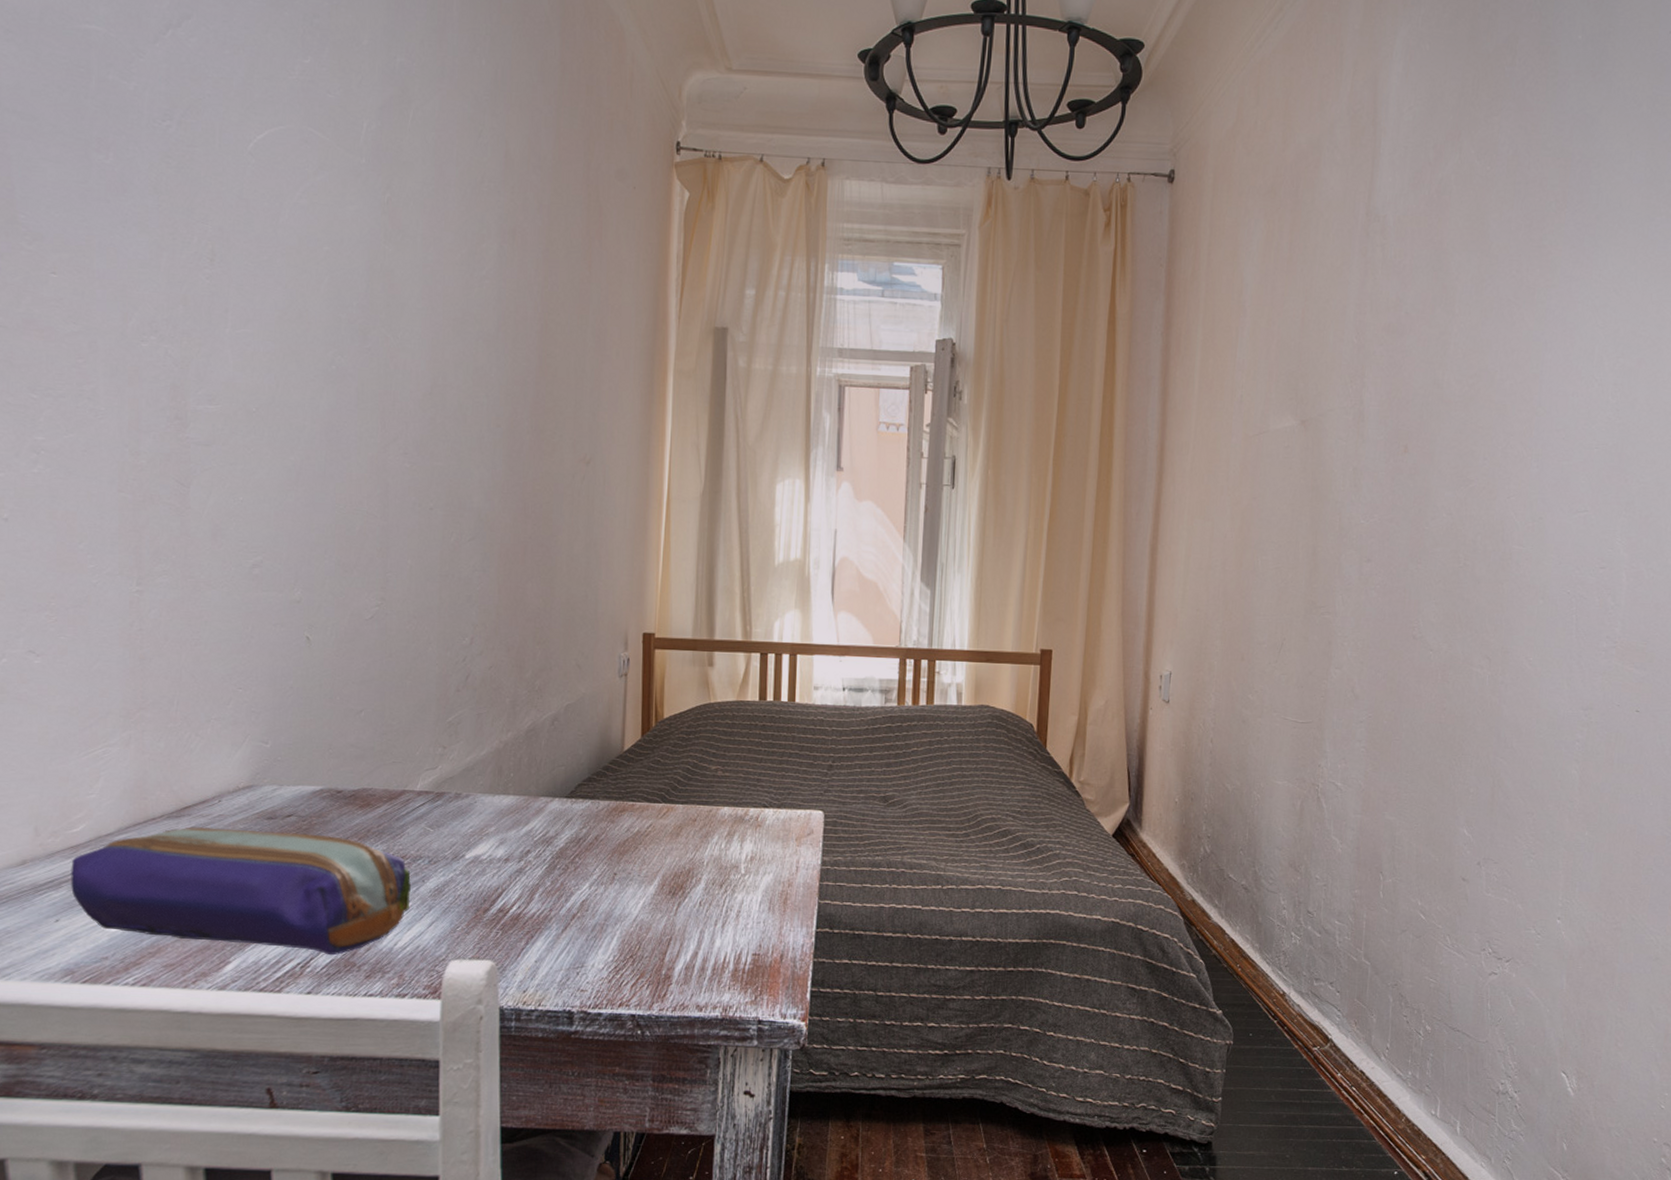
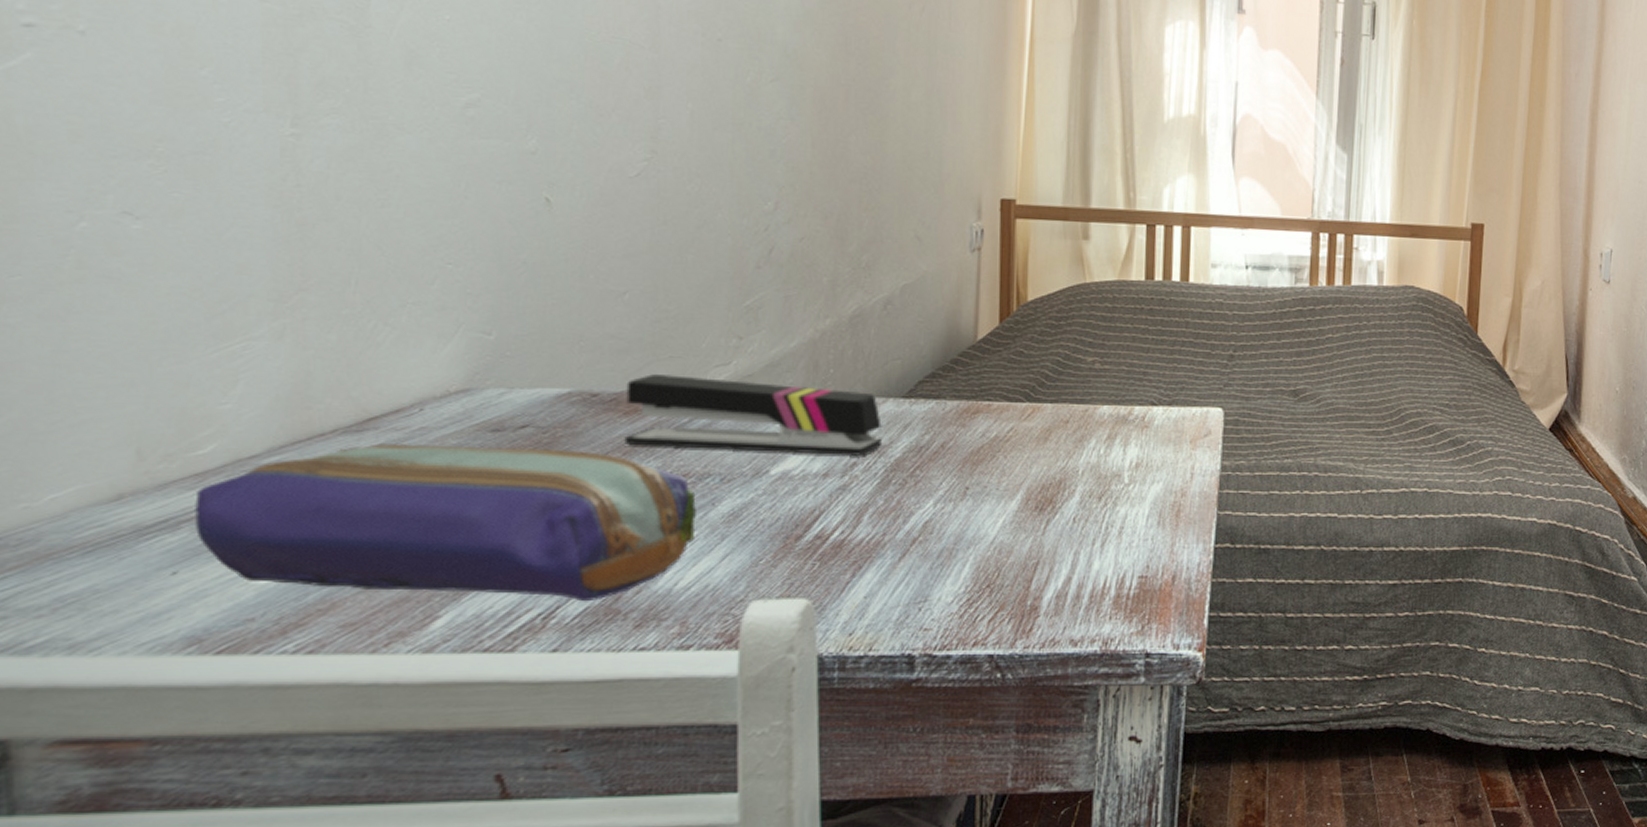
stapler: none [359,776,550,846] -> present [623,374,882,457]

